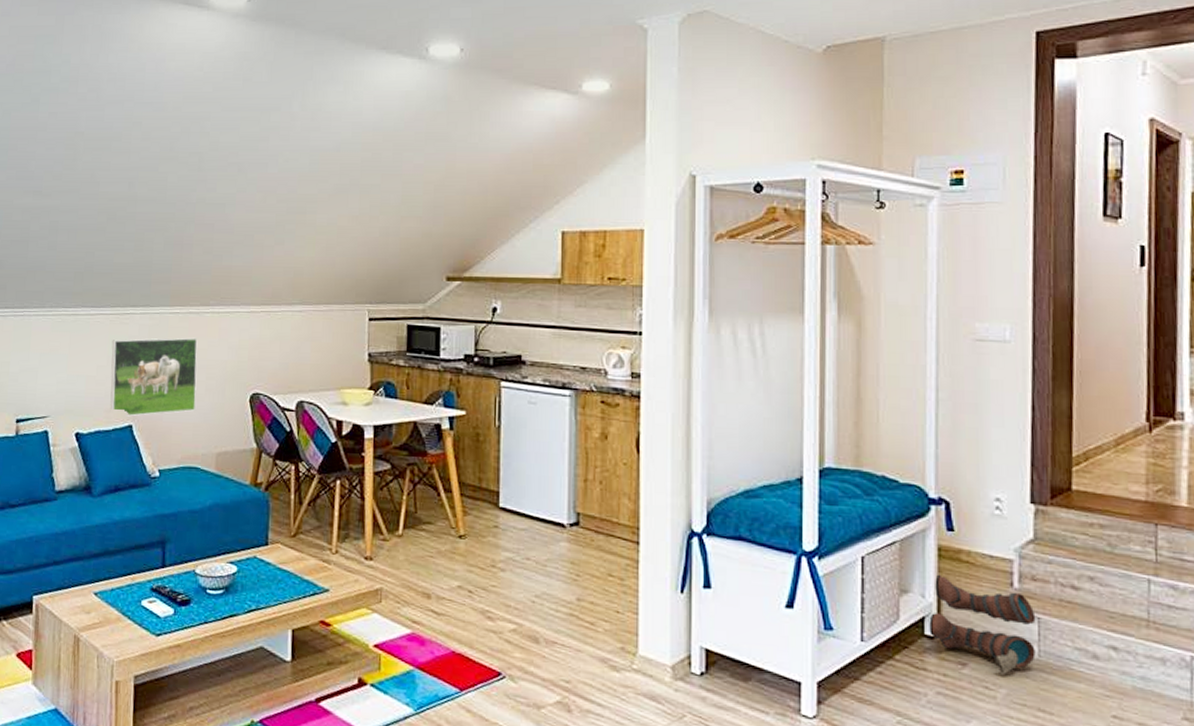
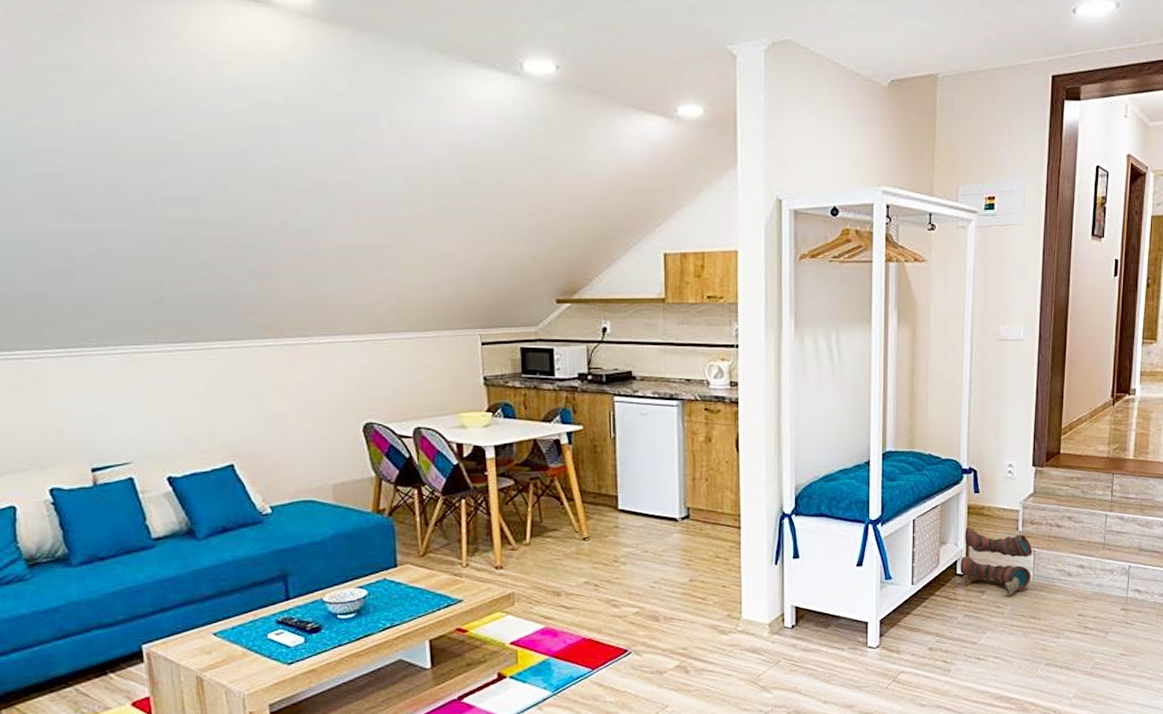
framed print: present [110,337,198,417] -> none [197,370,304,456]

